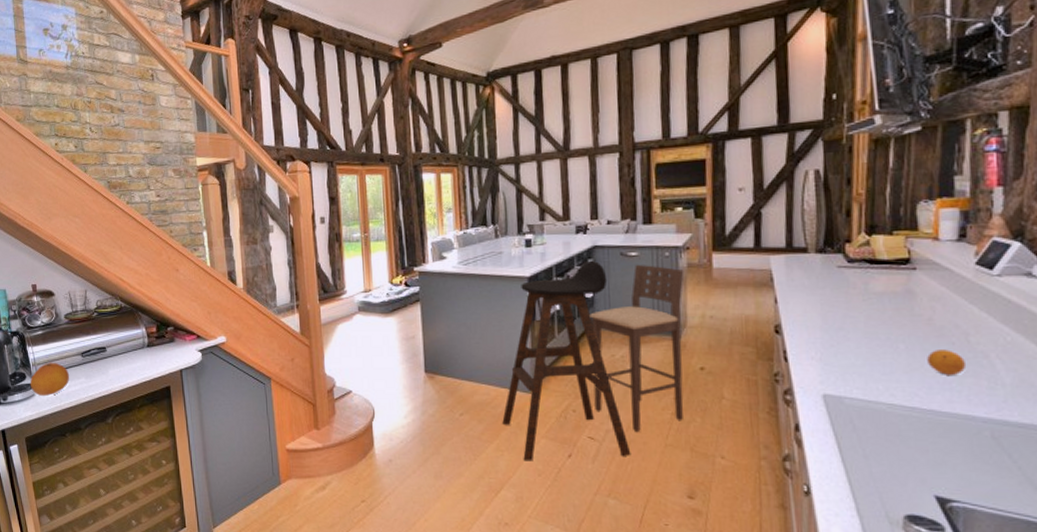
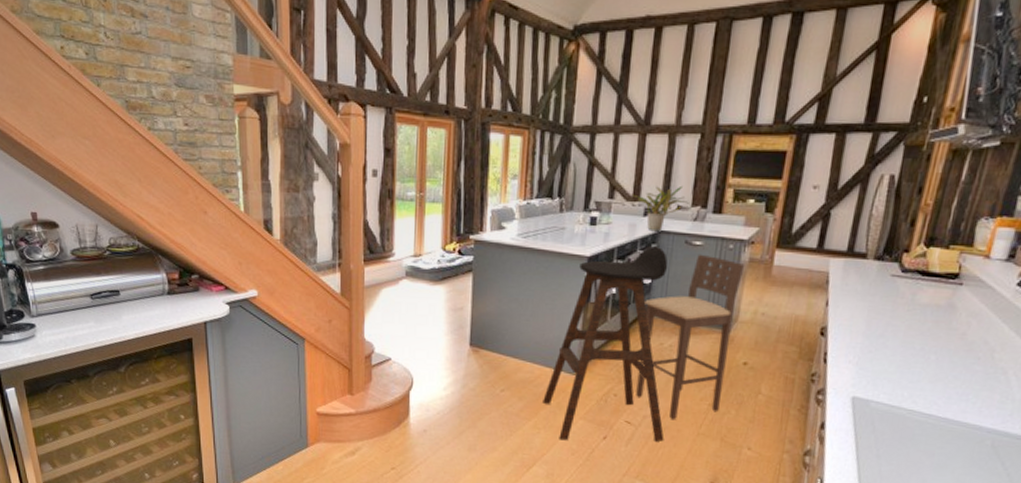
fruit: present [30,362,70,397] -> none [29,301,77,339]
potted plant: none [561,201,620,247] -> present [631,185,690,232]
fruit: present [927,349,967,375] -> none [952,363,986,388]

